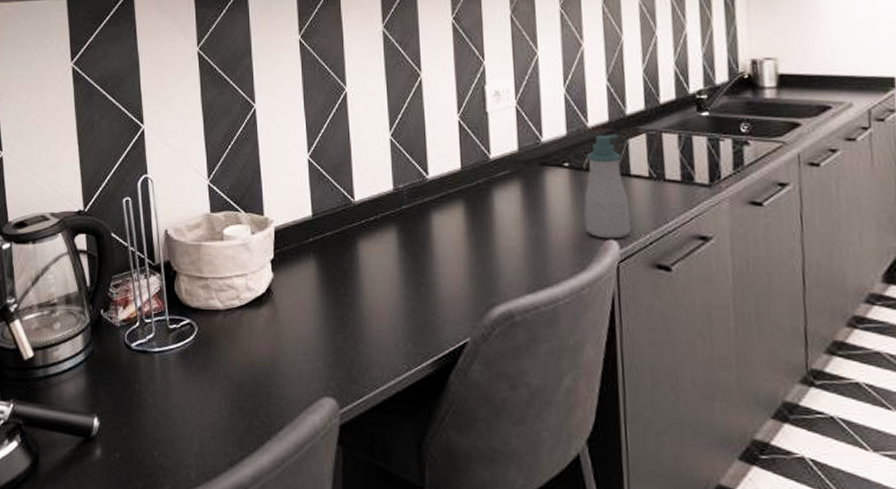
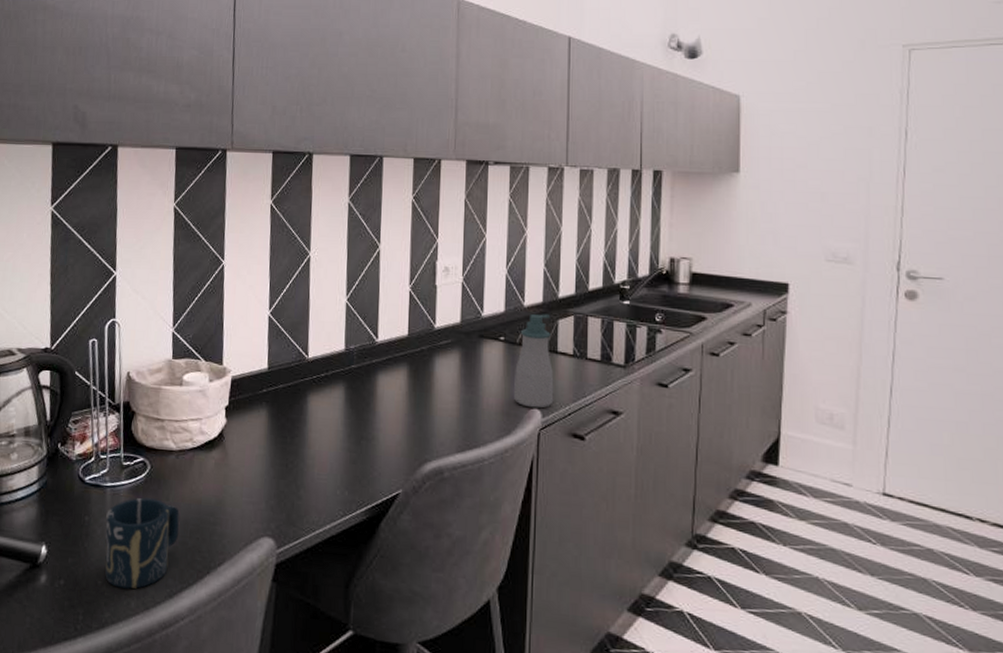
cup: none [157,361,234,459] -> present [105,497,180,589]

